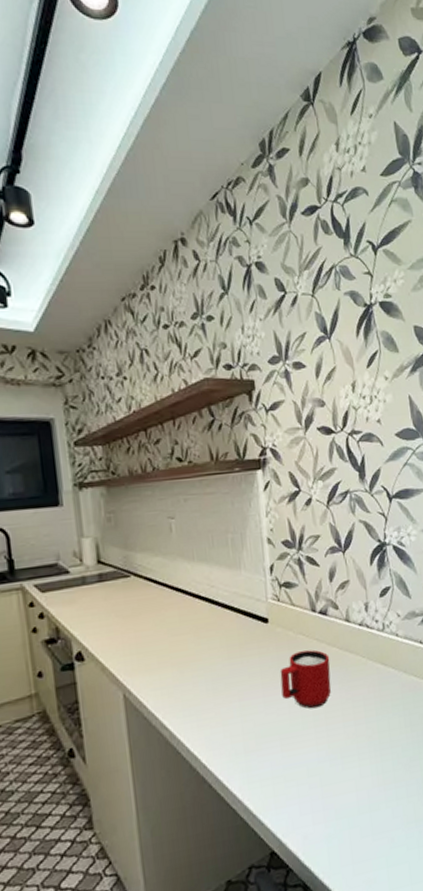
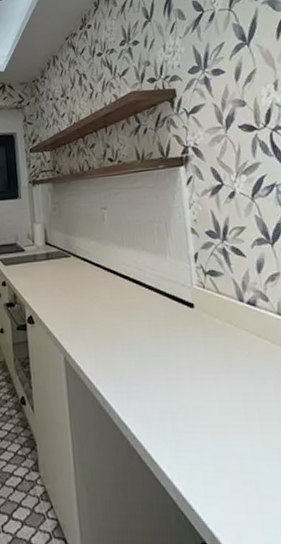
mug: present [279,649,331,709] -> none [207,340,264,401]

